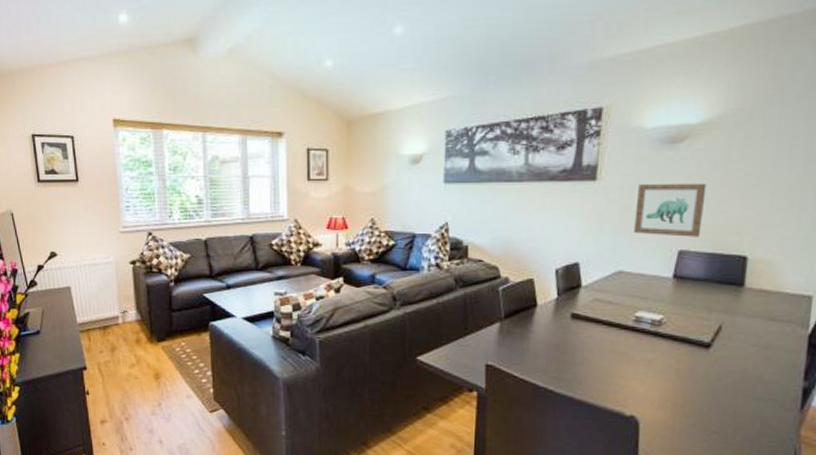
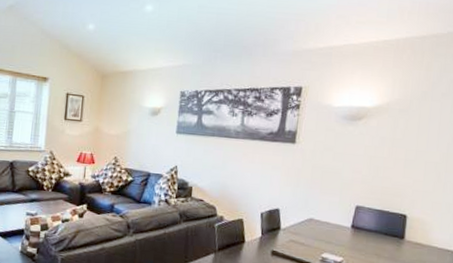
wall art: present [634,184,707,237] -> none [322,150,378,196]

